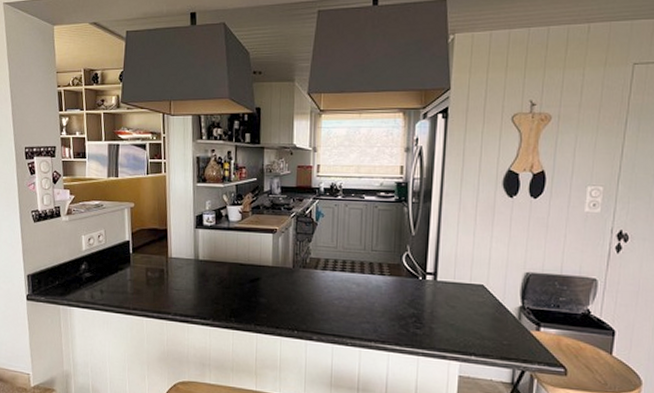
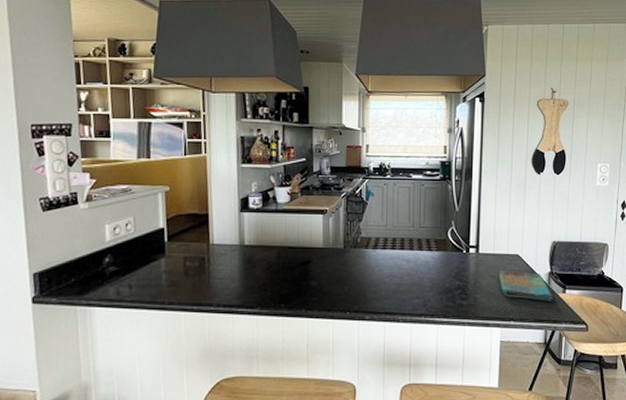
dish towel: none [459,300,524,339] -> present [498,270,553,301]

